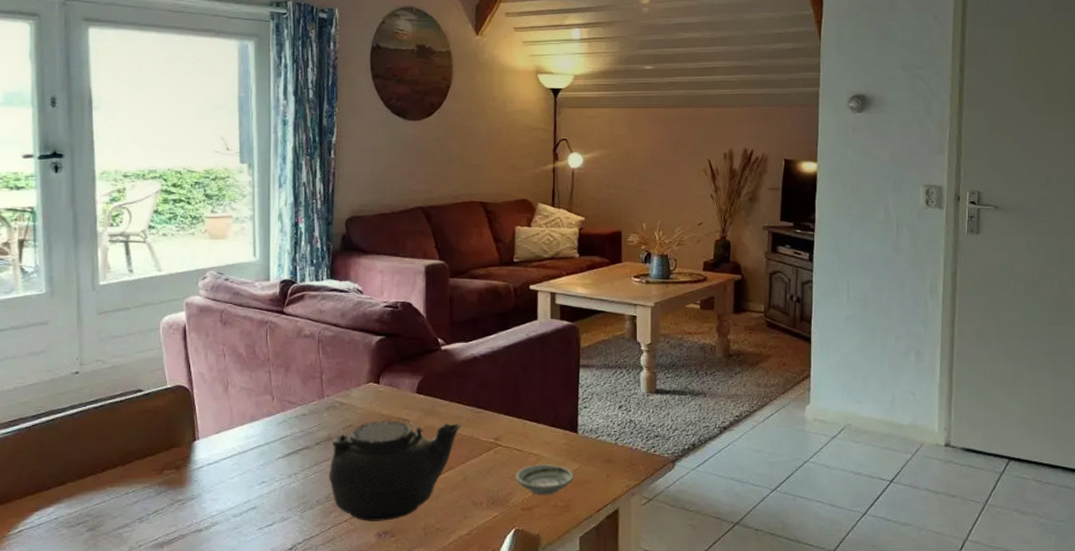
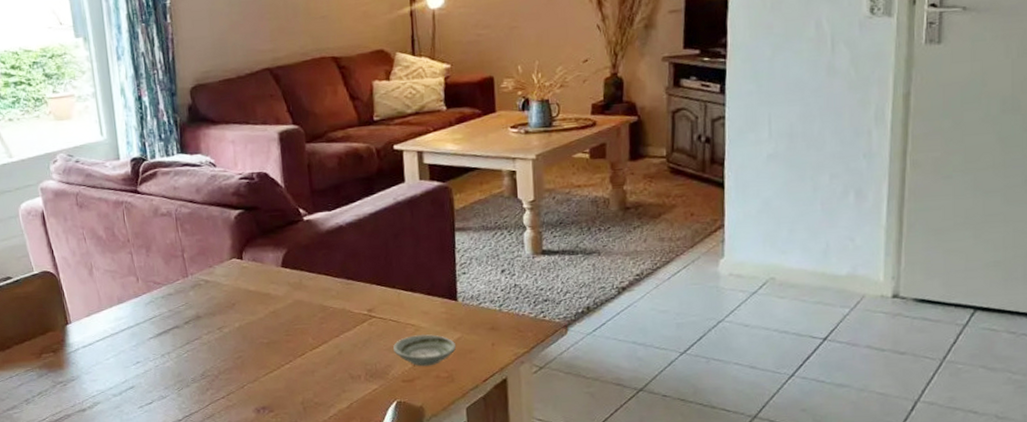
teapot: present [328,417,461,523] -> none [200,293,332,399]

